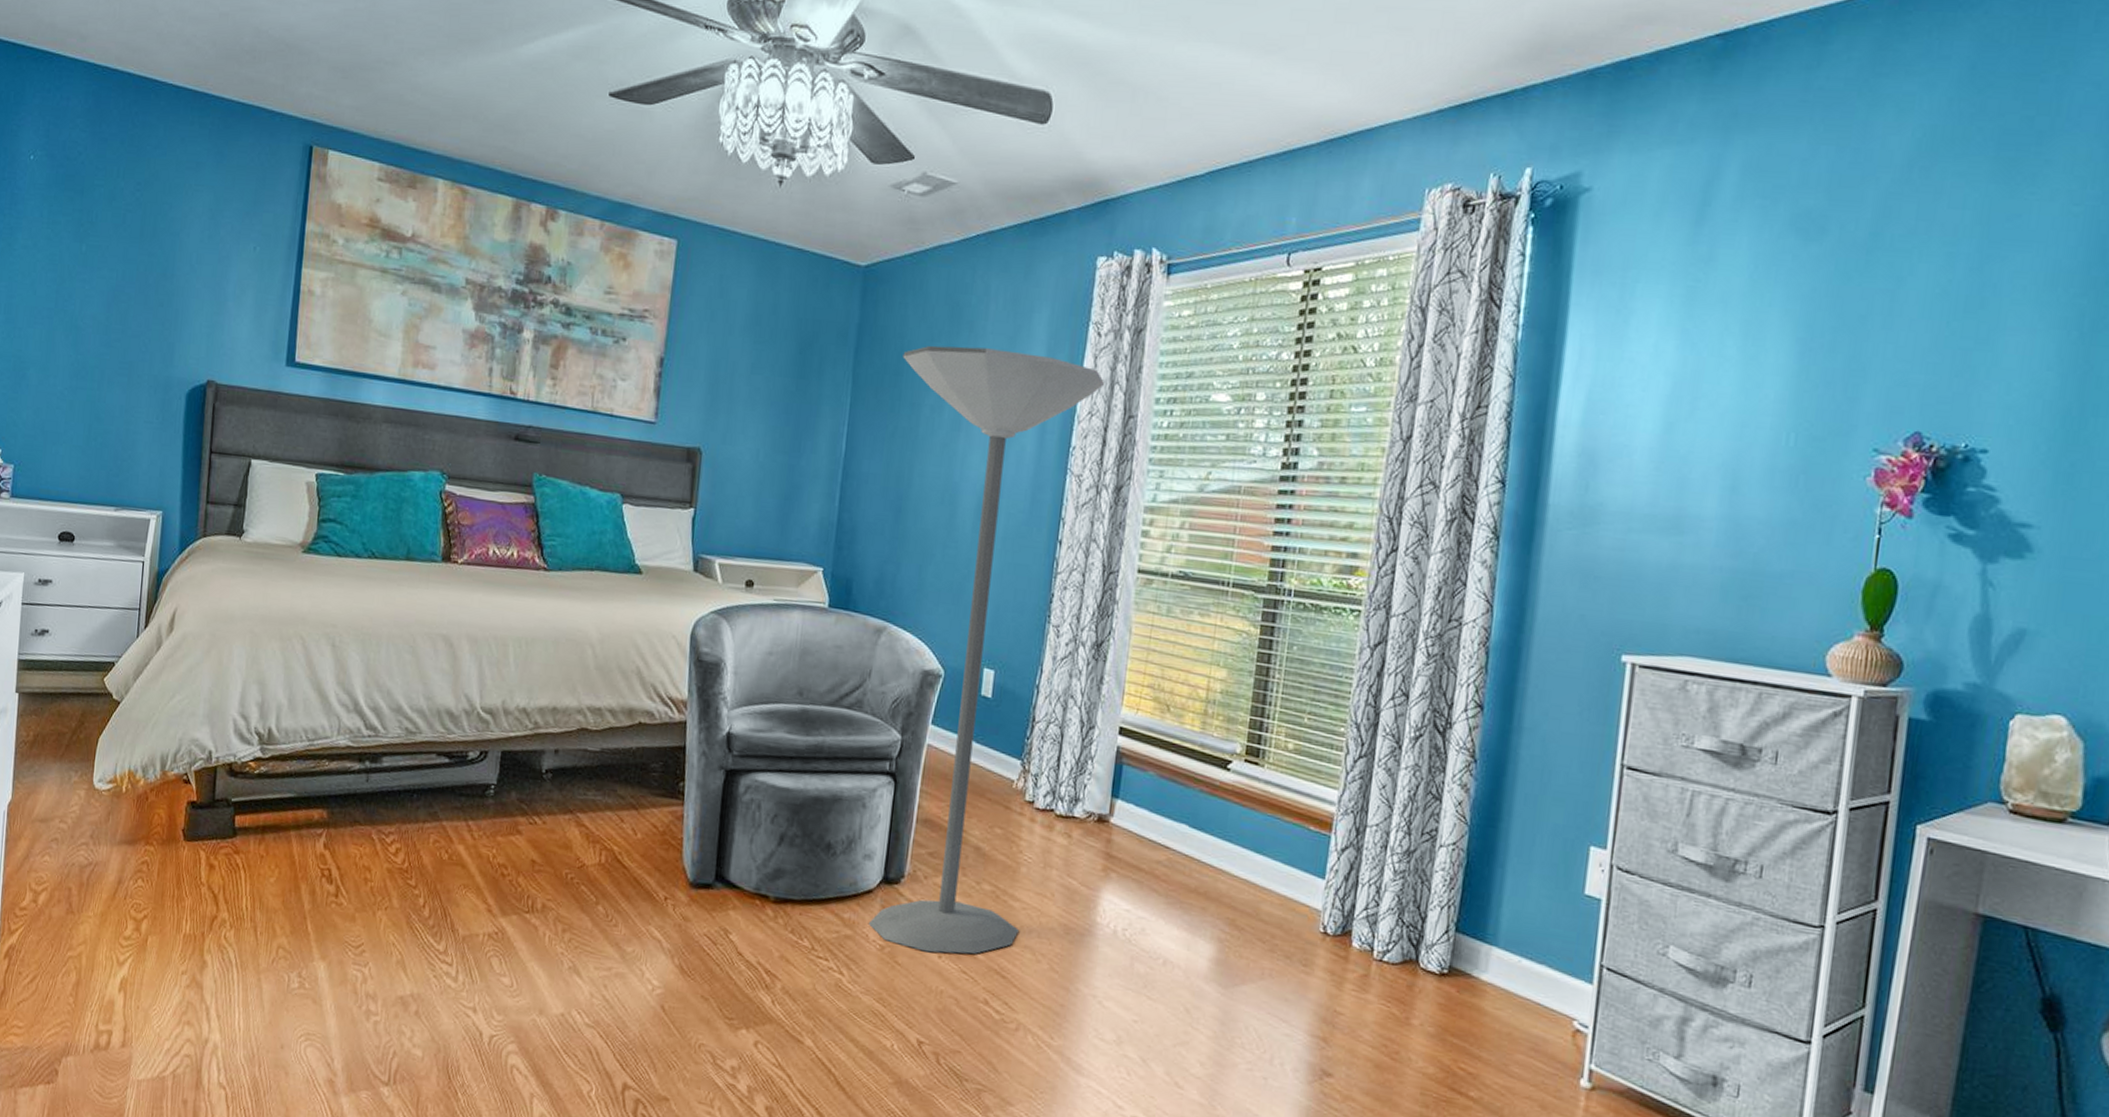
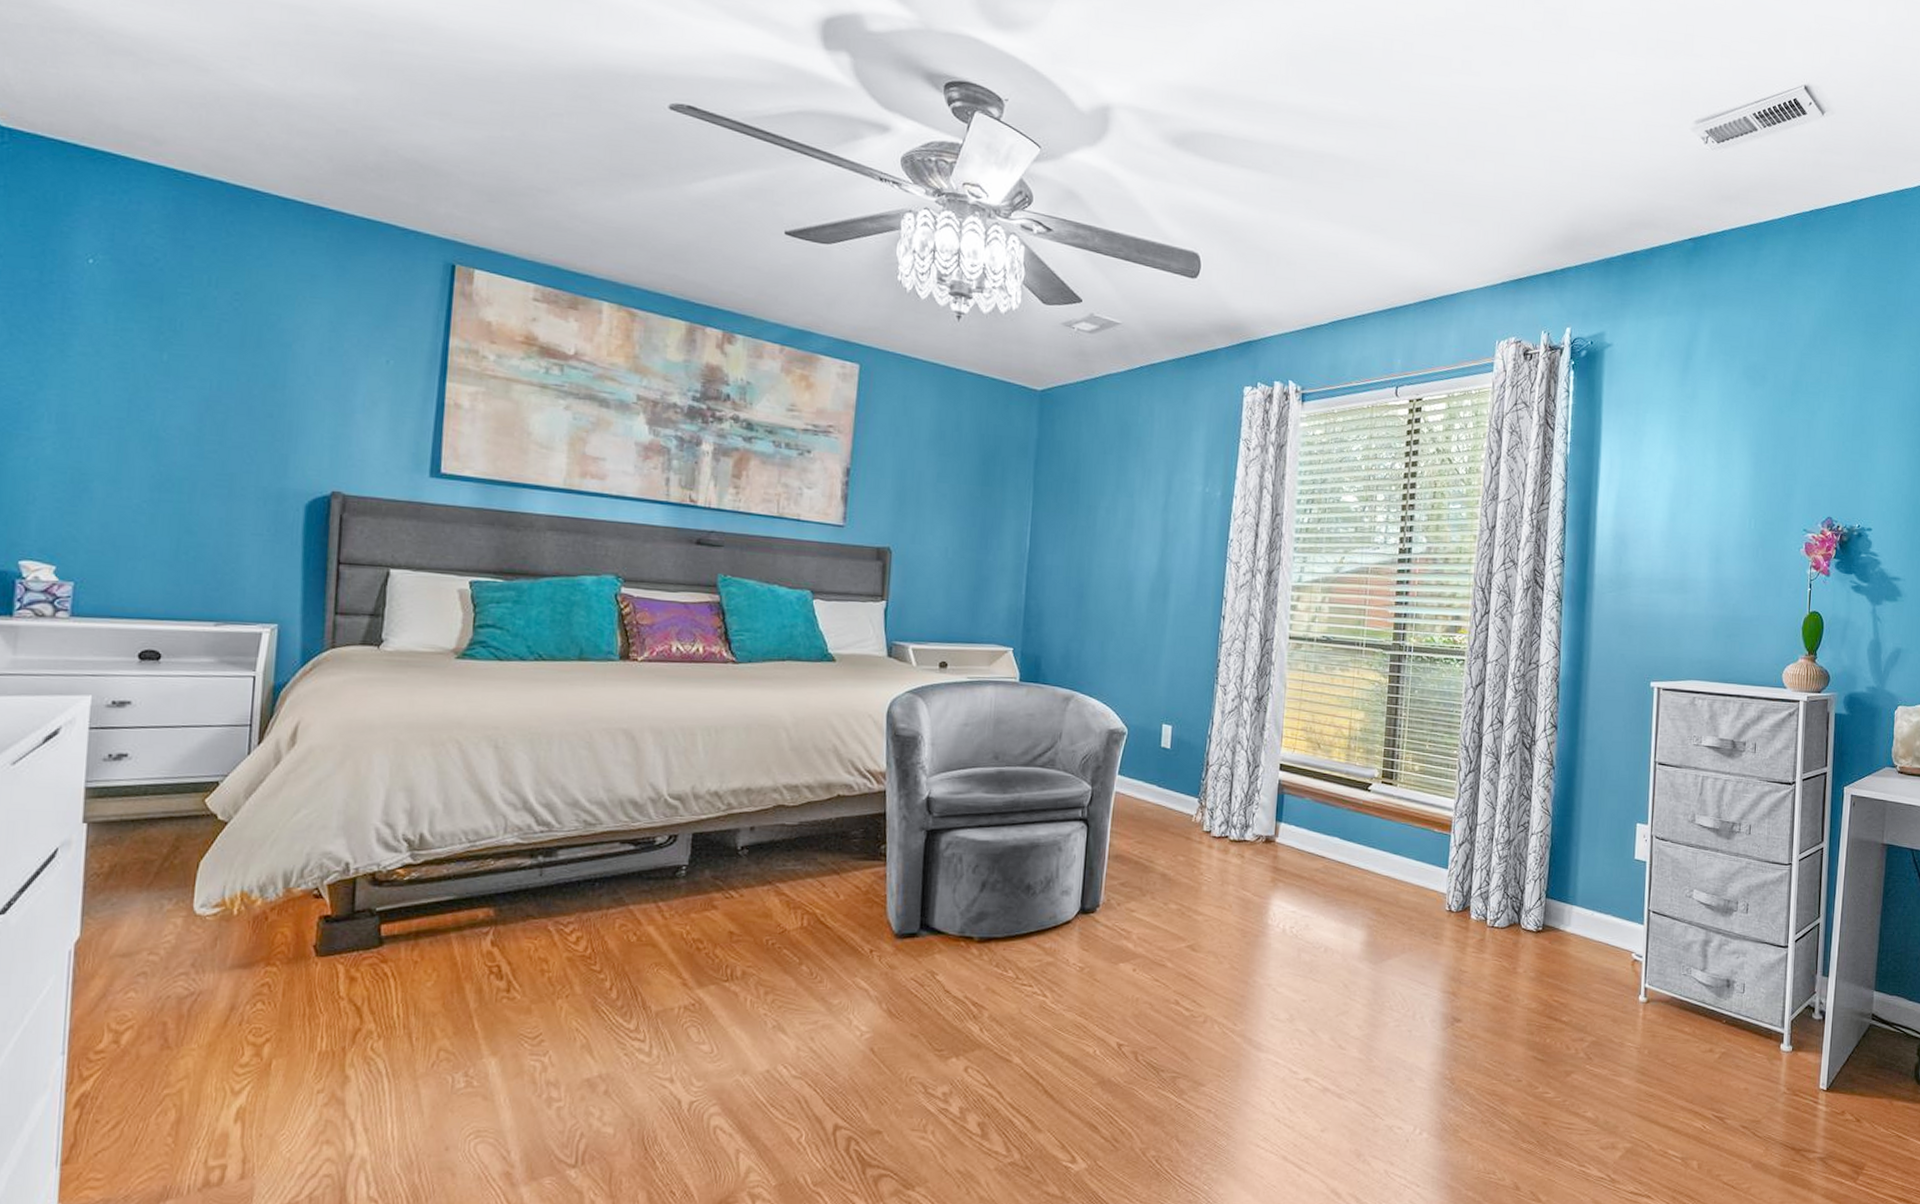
floor lamp: present [868,345,1104,954] -> none [1068,457,1254,968]

